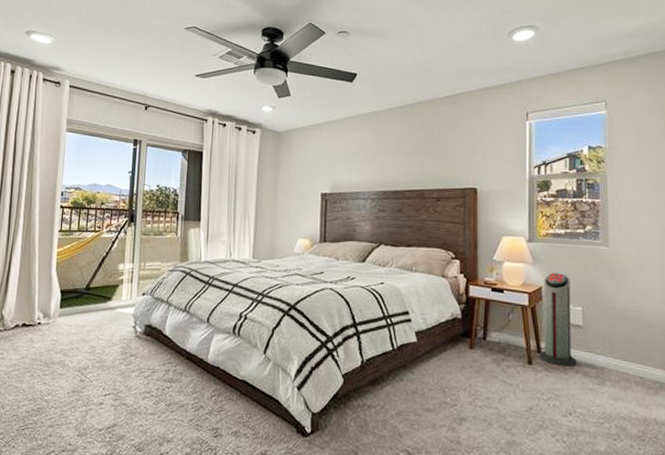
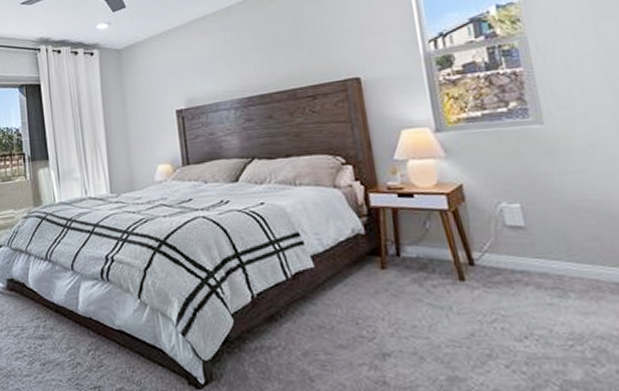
air purifier: present [539,272,577,367] -> none [463,164,525,279]

